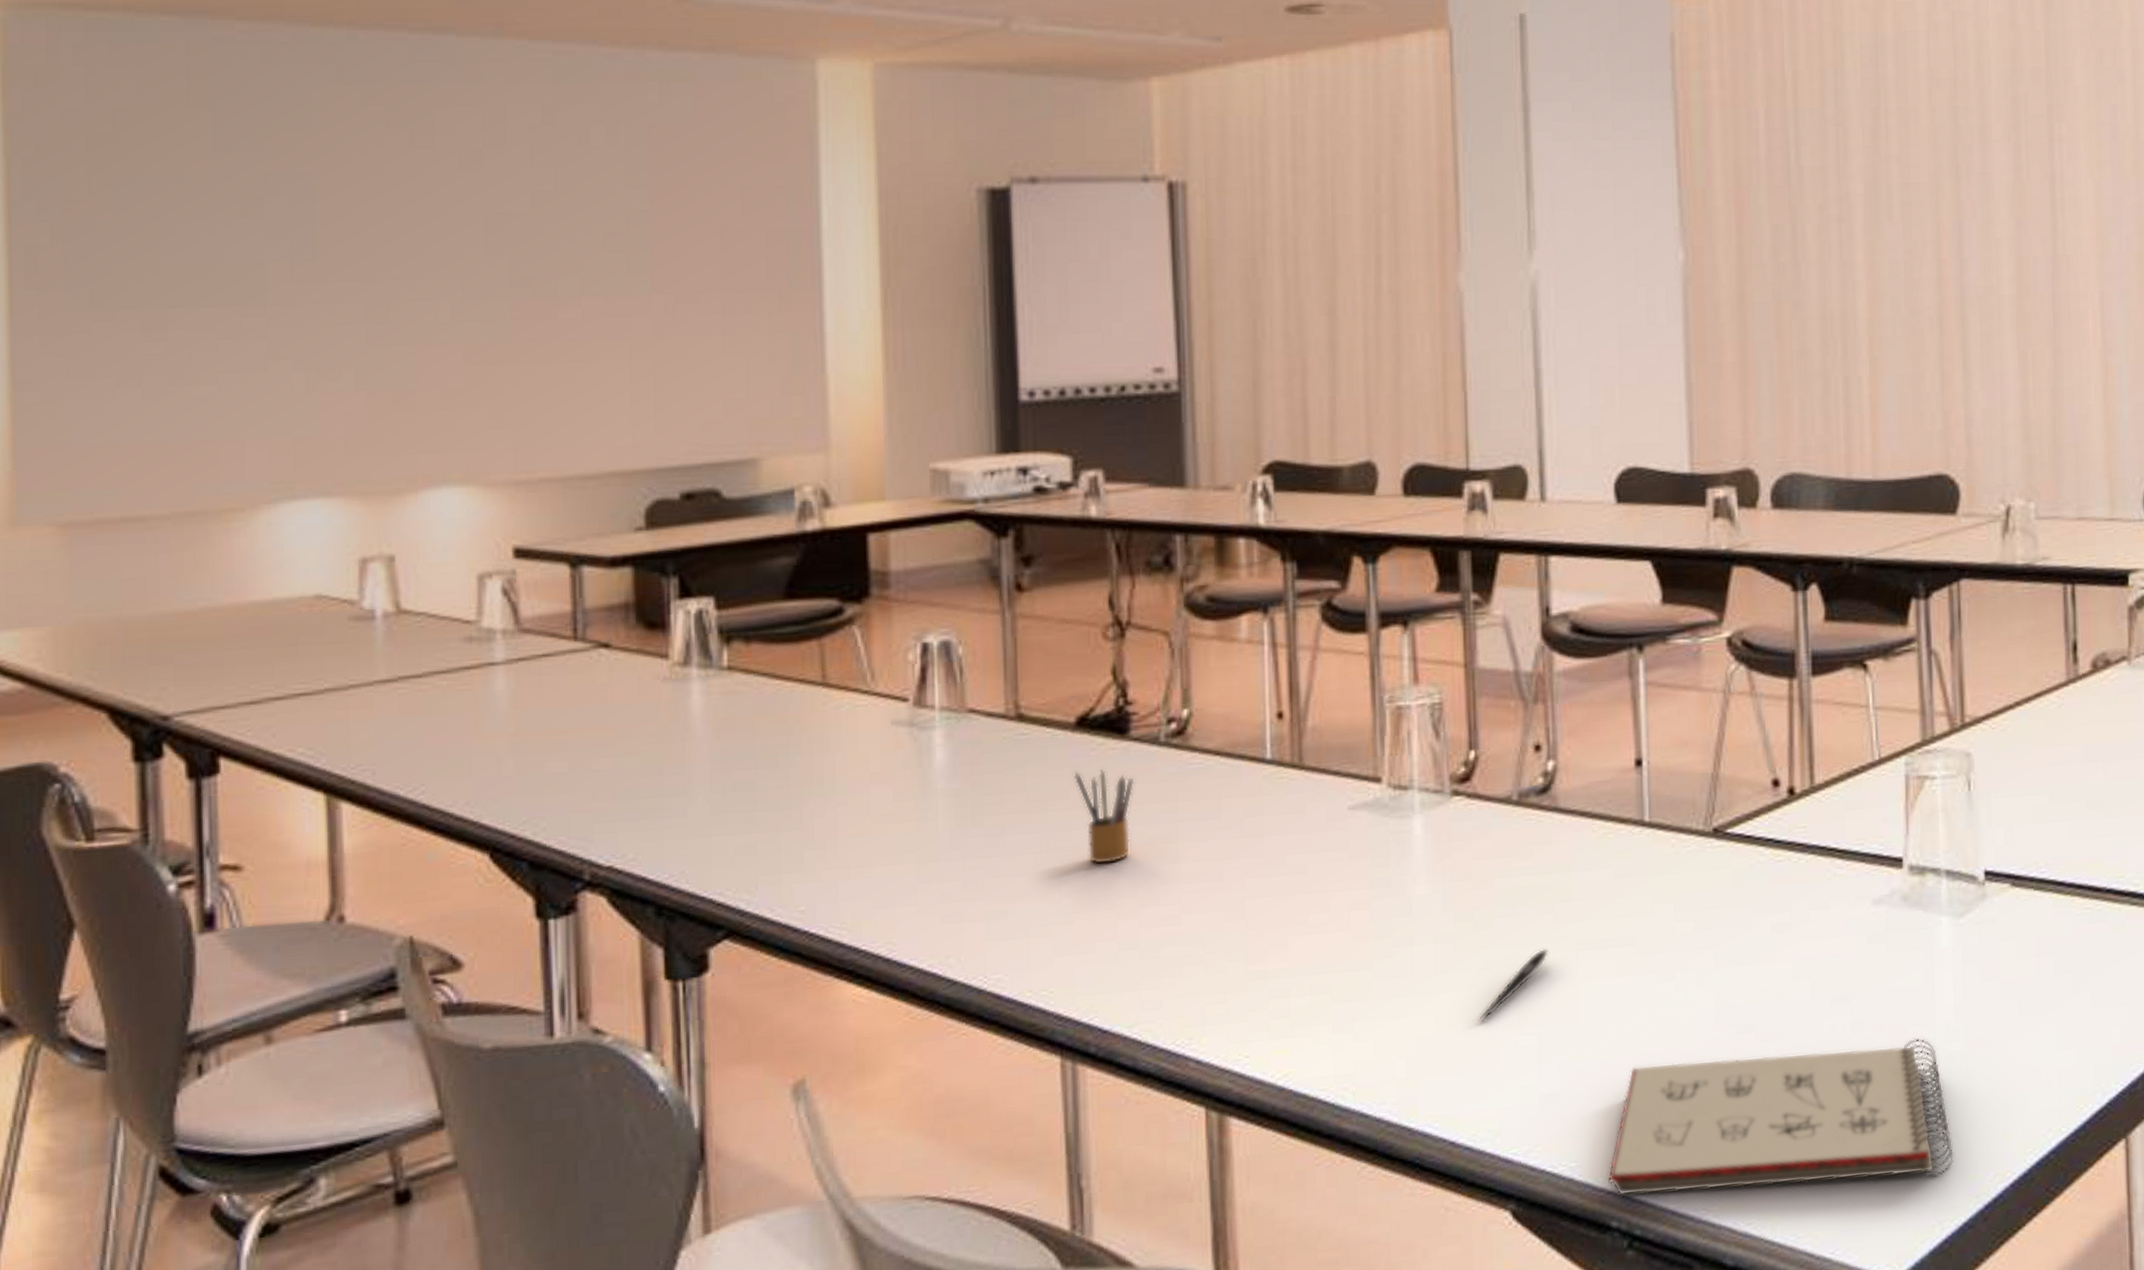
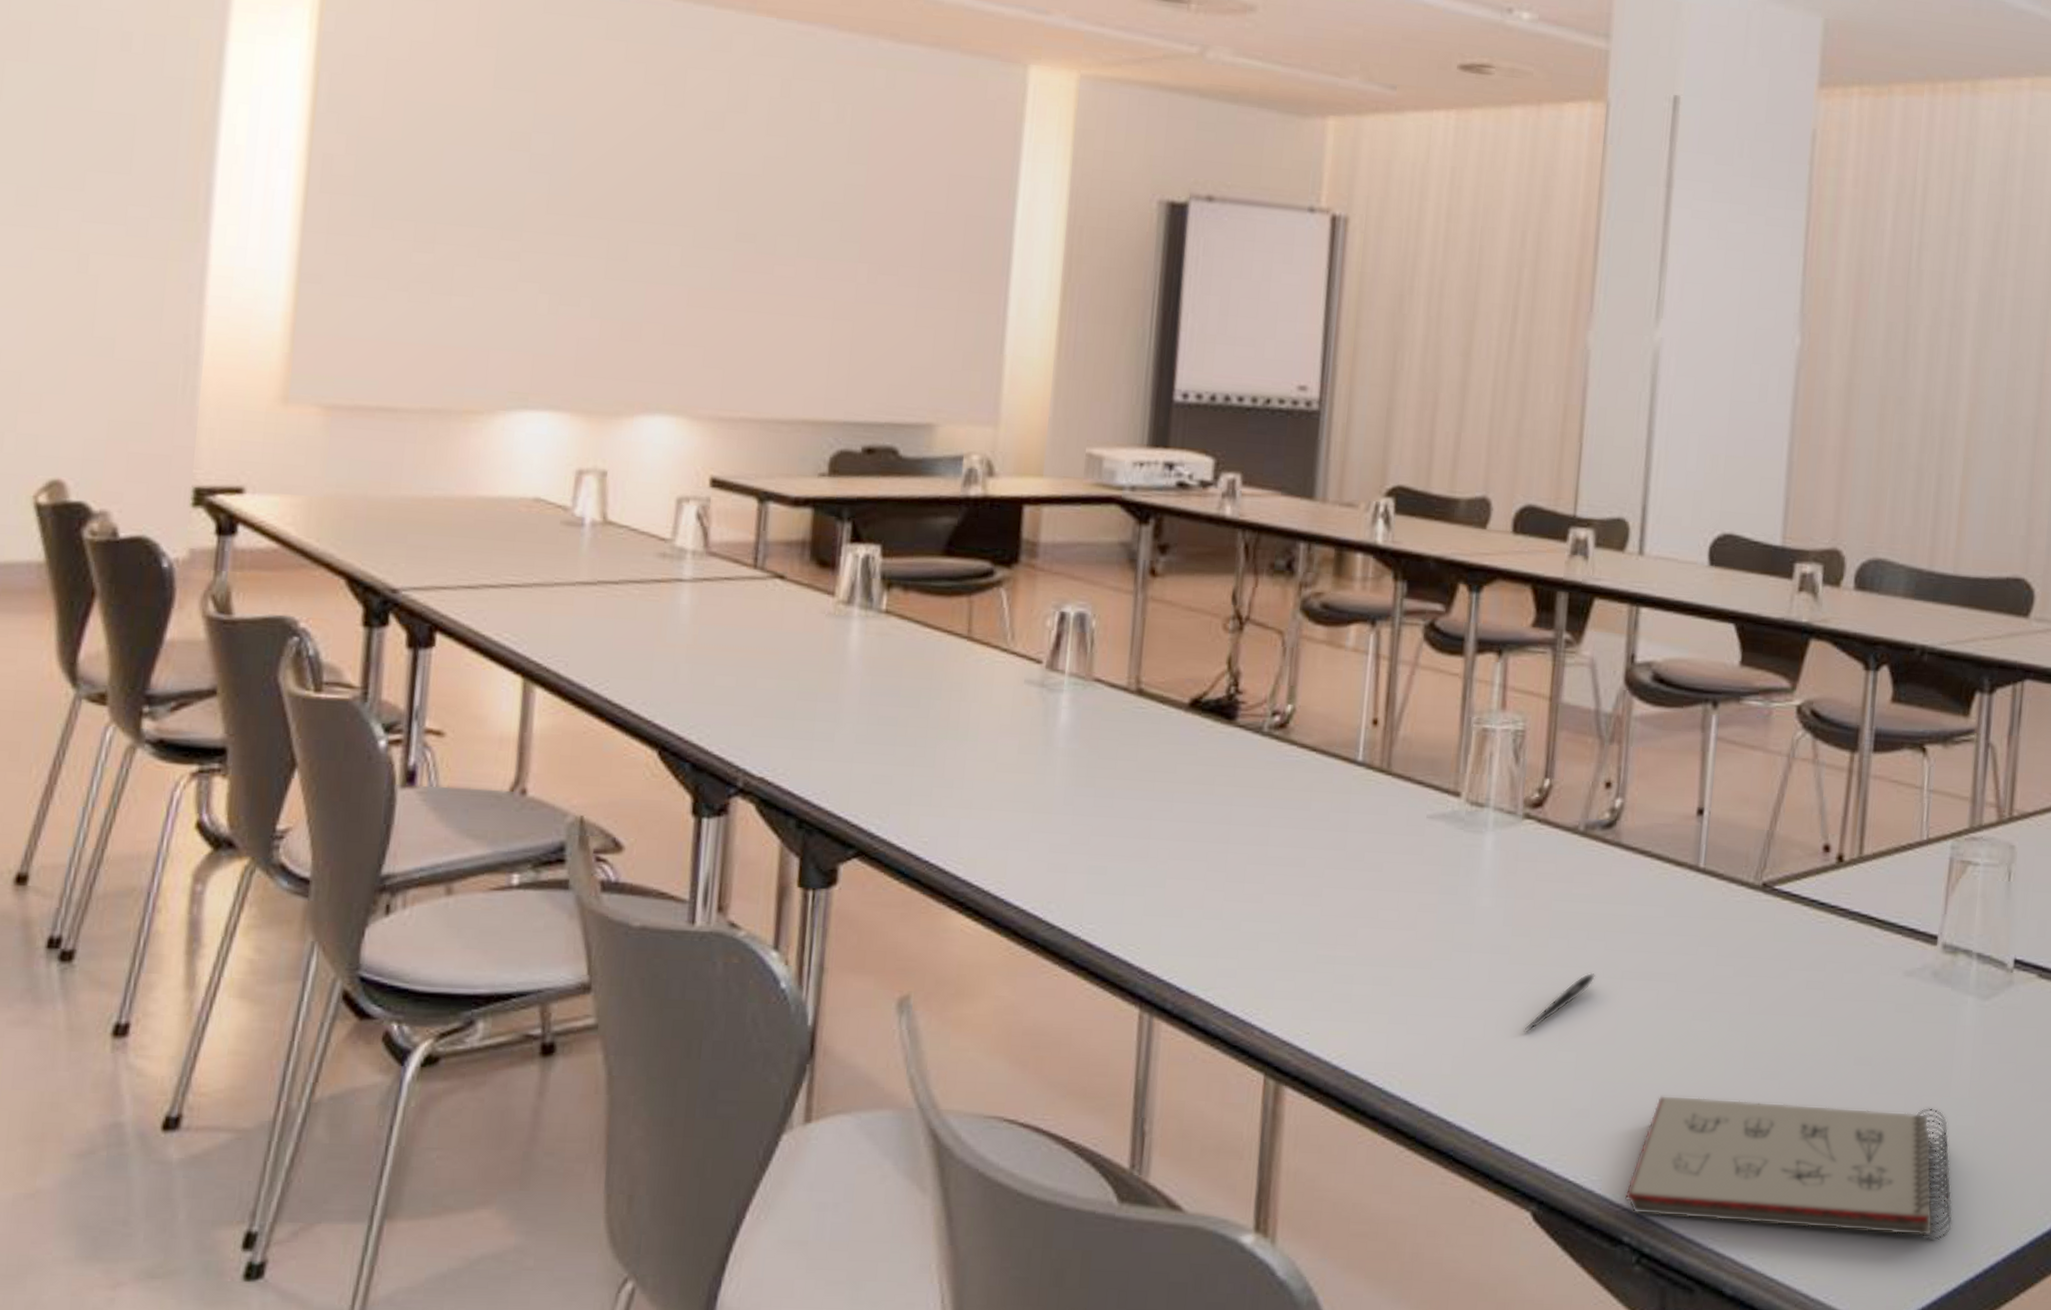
pencil box: present [1074,769,1135,865] -> none [1181,748,1236,838]

